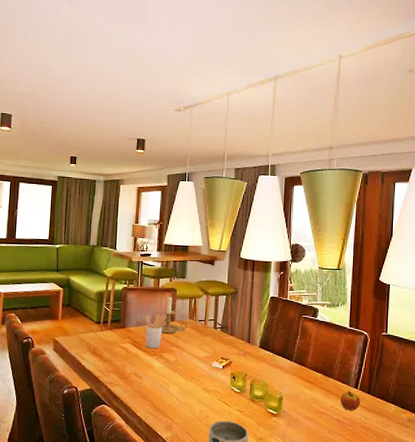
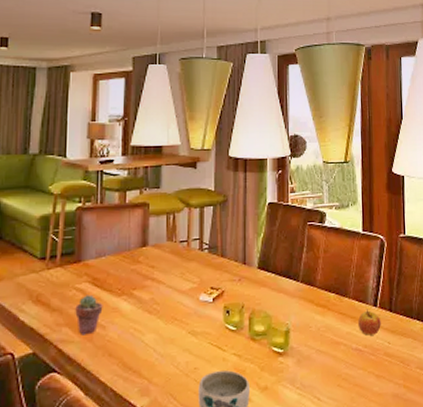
potted succulent: none [120,352,140,381] -> present [75,294,103,335]
utensil holder: present [144,314,167,349] -> none [107,238,137,287]
candle holder: present [161,295,188,334] -> none [130,212,166,264]

